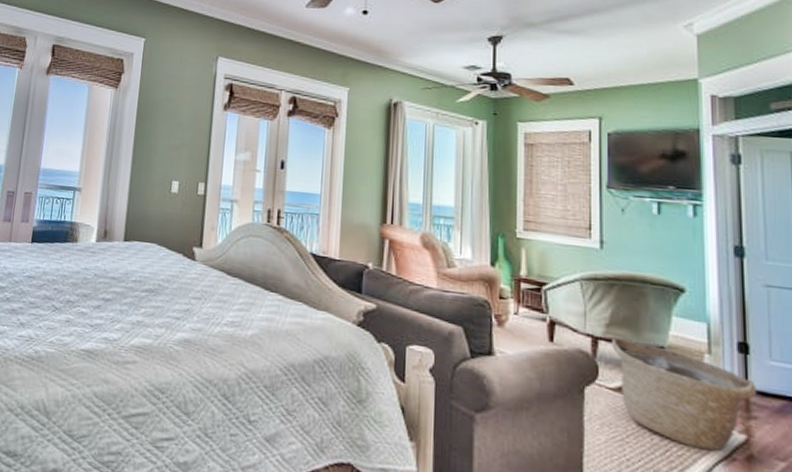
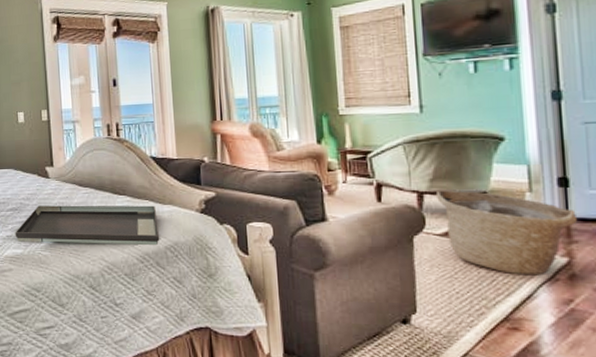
tray: none [146,290,310,357] -> present [15,205,160,246]

